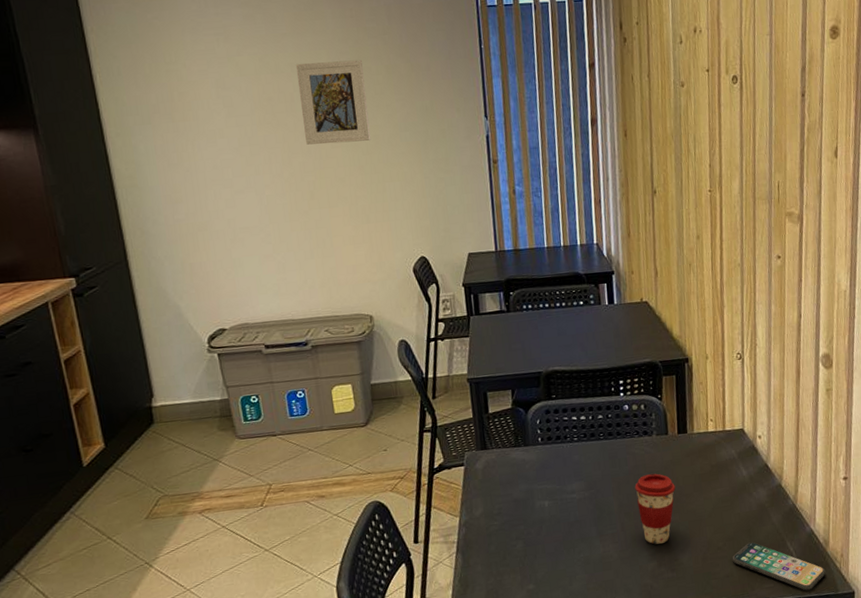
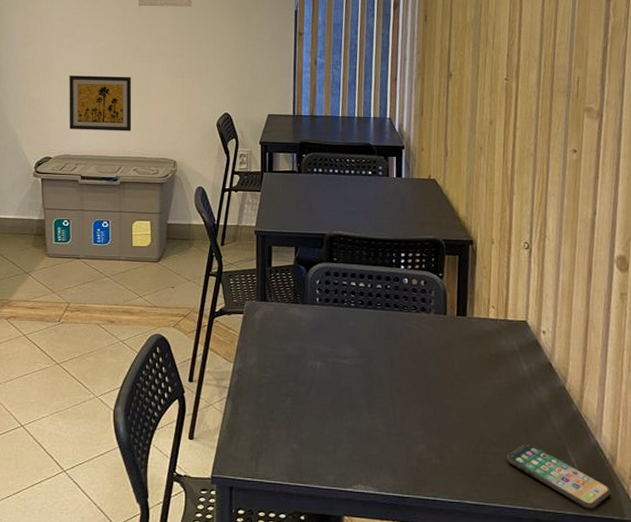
wall art: none [234,227,317,294] -> present [69,75,132,131]
coffee cup: present [634,473,676,545] -> none [408,352,450,427]

